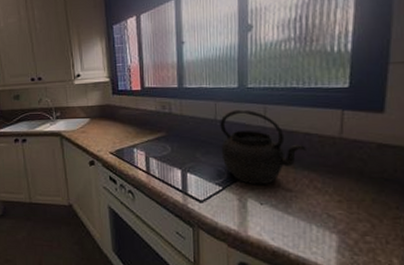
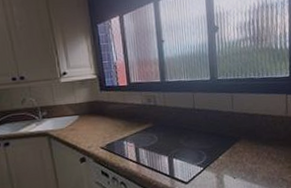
kettle: present [220,109,308,185] -> none [198,98,265,163]

